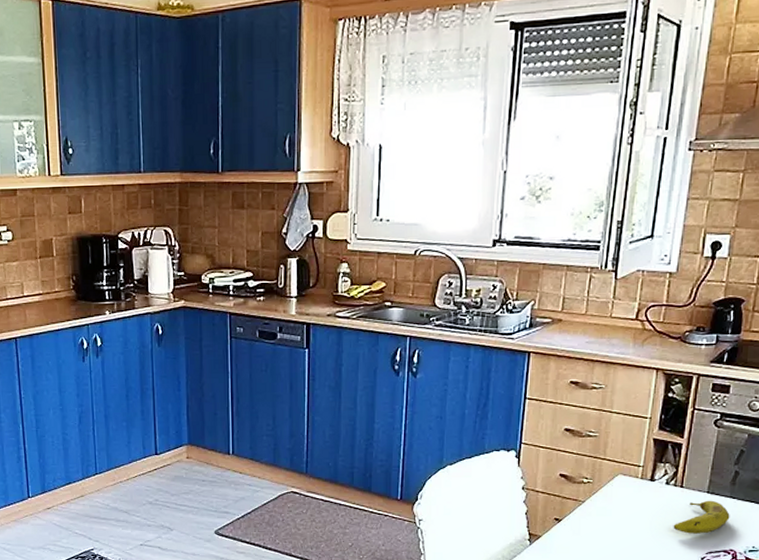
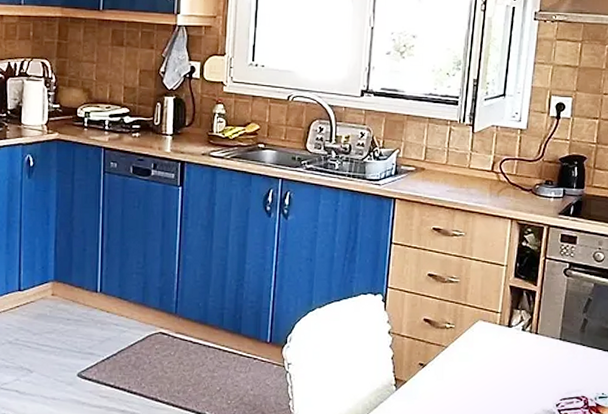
fruit: present [673,500,730,534] -> none [530,347,581,380]

